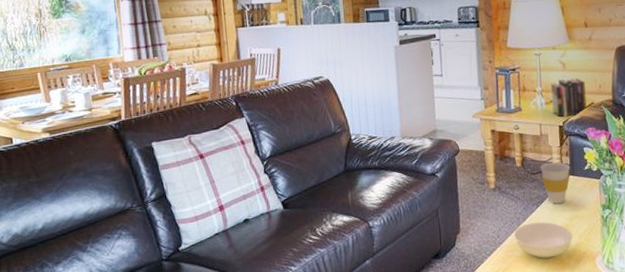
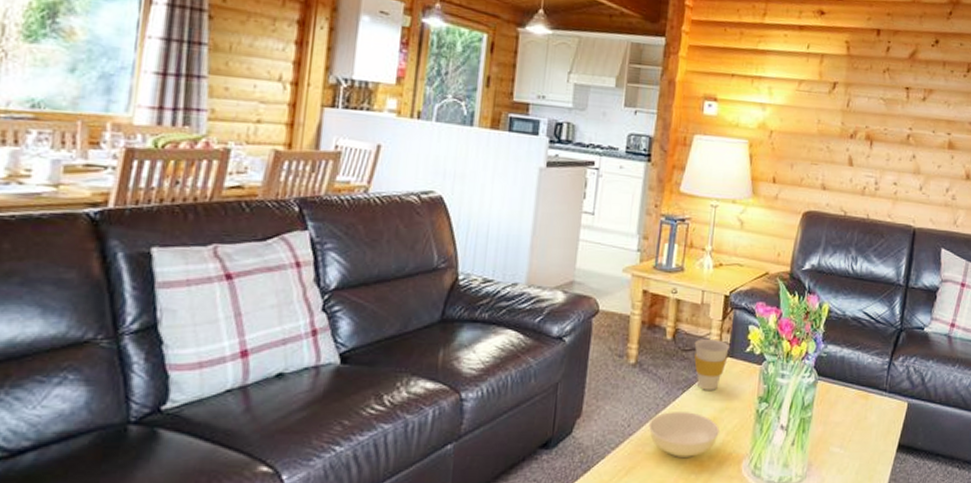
books: present [550,77,587,117] -> none [720,239,763,285]

